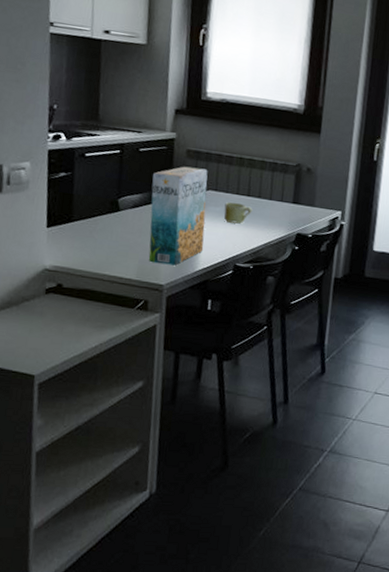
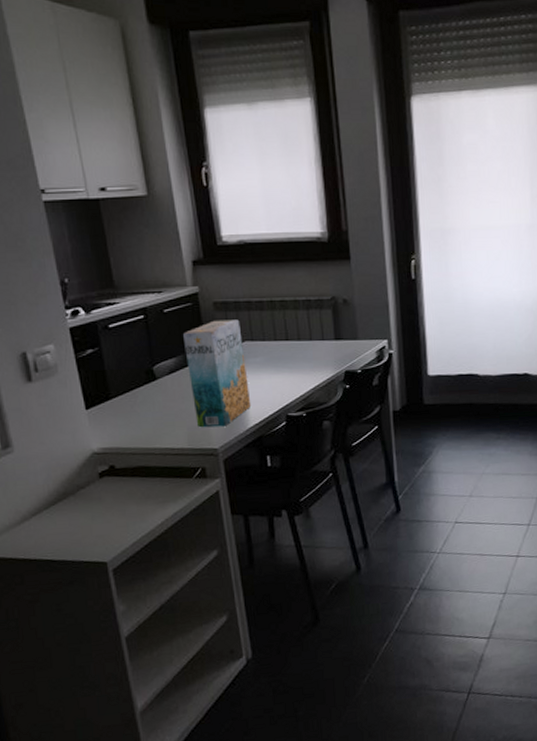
mug: present [224,202,253,224] -> none [264,349,294,372]

